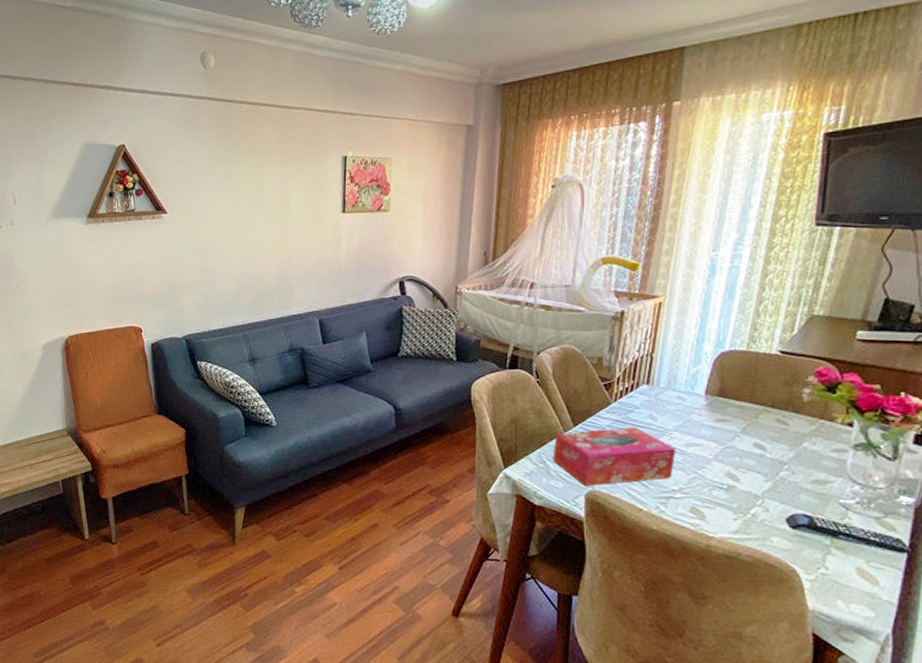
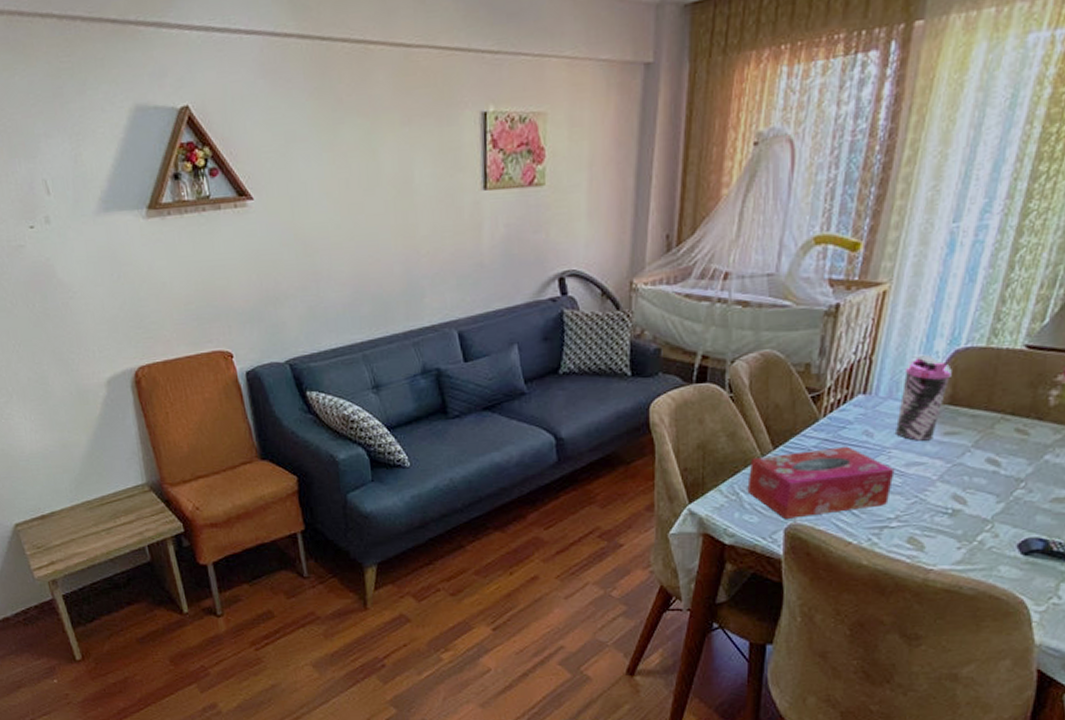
water bottle: none [675,354,719,426] -> present [896,354,952,441]

